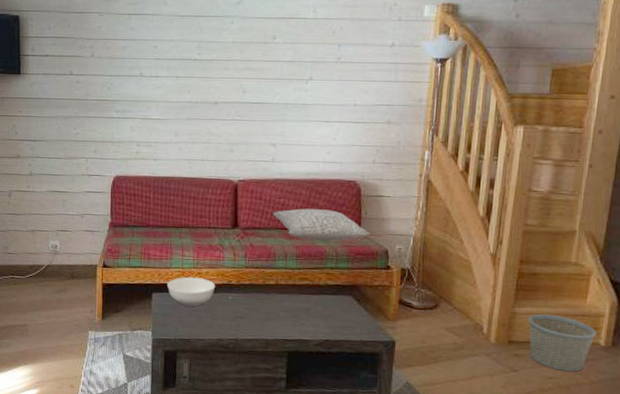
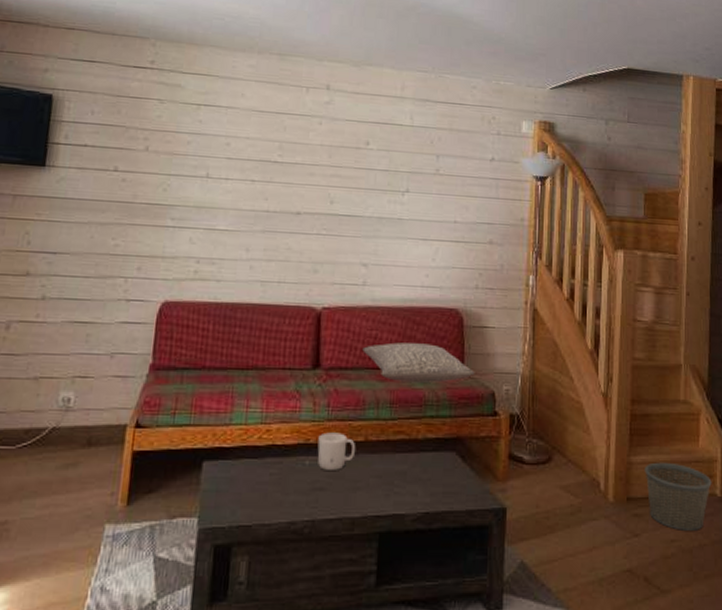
bowl: present [166,276,216,307] -> none [223,436,289,478]
mug: none [238,276,269,305] -> present [317,432,356,470]

